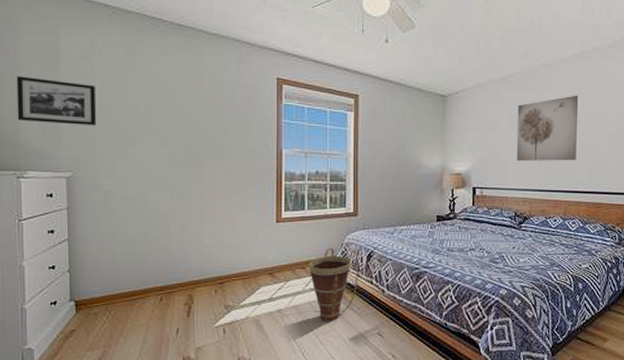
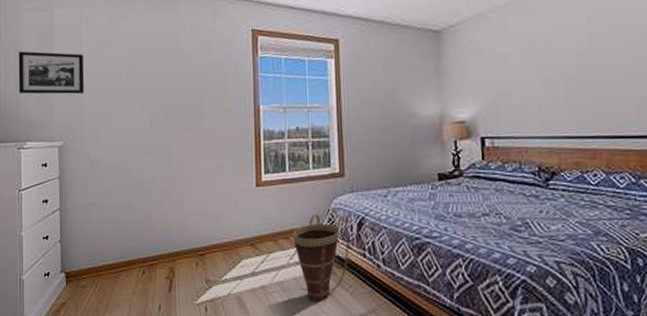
wall art: present [516,95,579,161] -> none [531,14,617,102]

